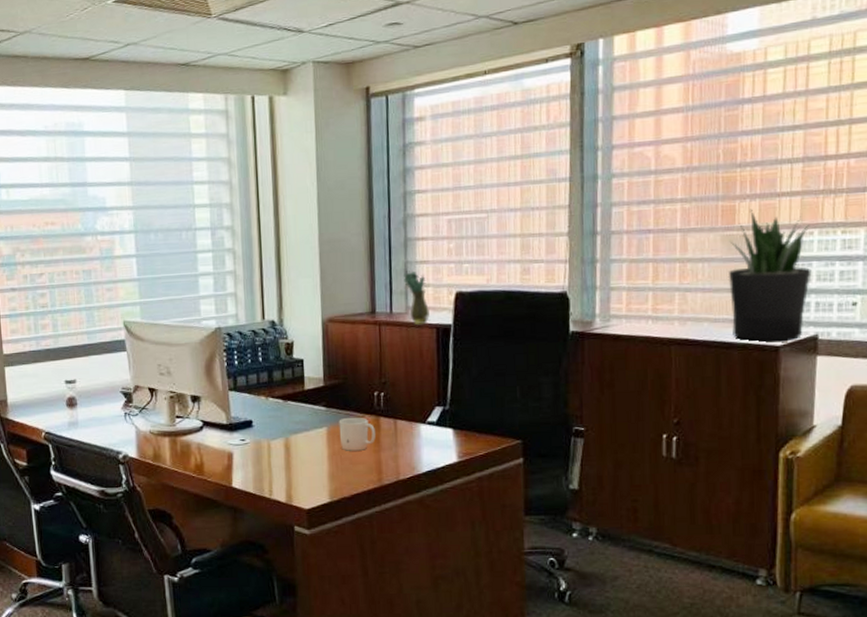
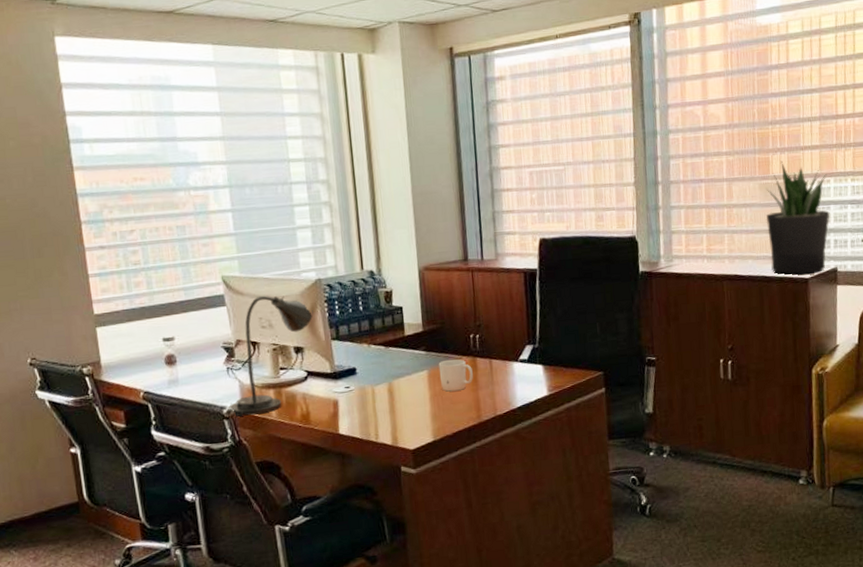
desk lamp: none [124,342,212,463] -> present [229,295,314,417]
vase: present [403,270,430,324] -> none [492,219,517,270]

